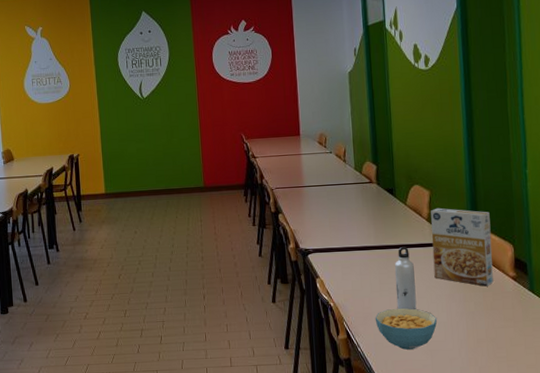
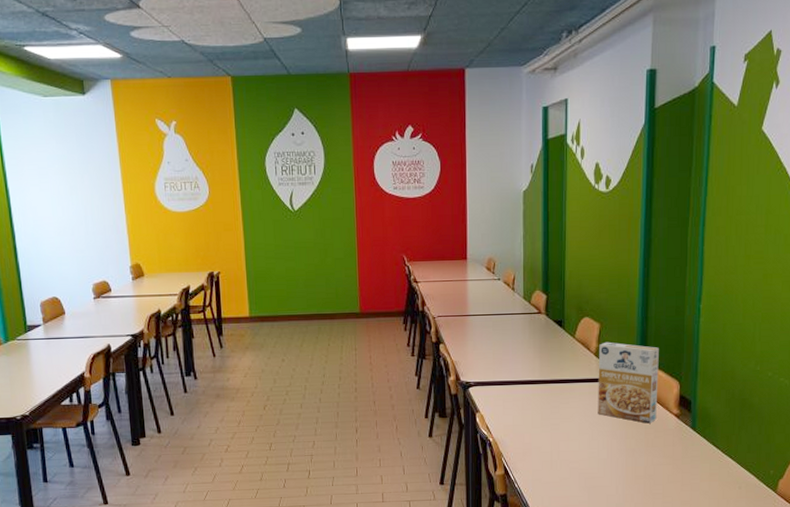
cereal bowl: present [375,307,438,350] -> none [534,444,597,486]
water bottle: present [394,247,417,310] -> none [557,382,578,447]

